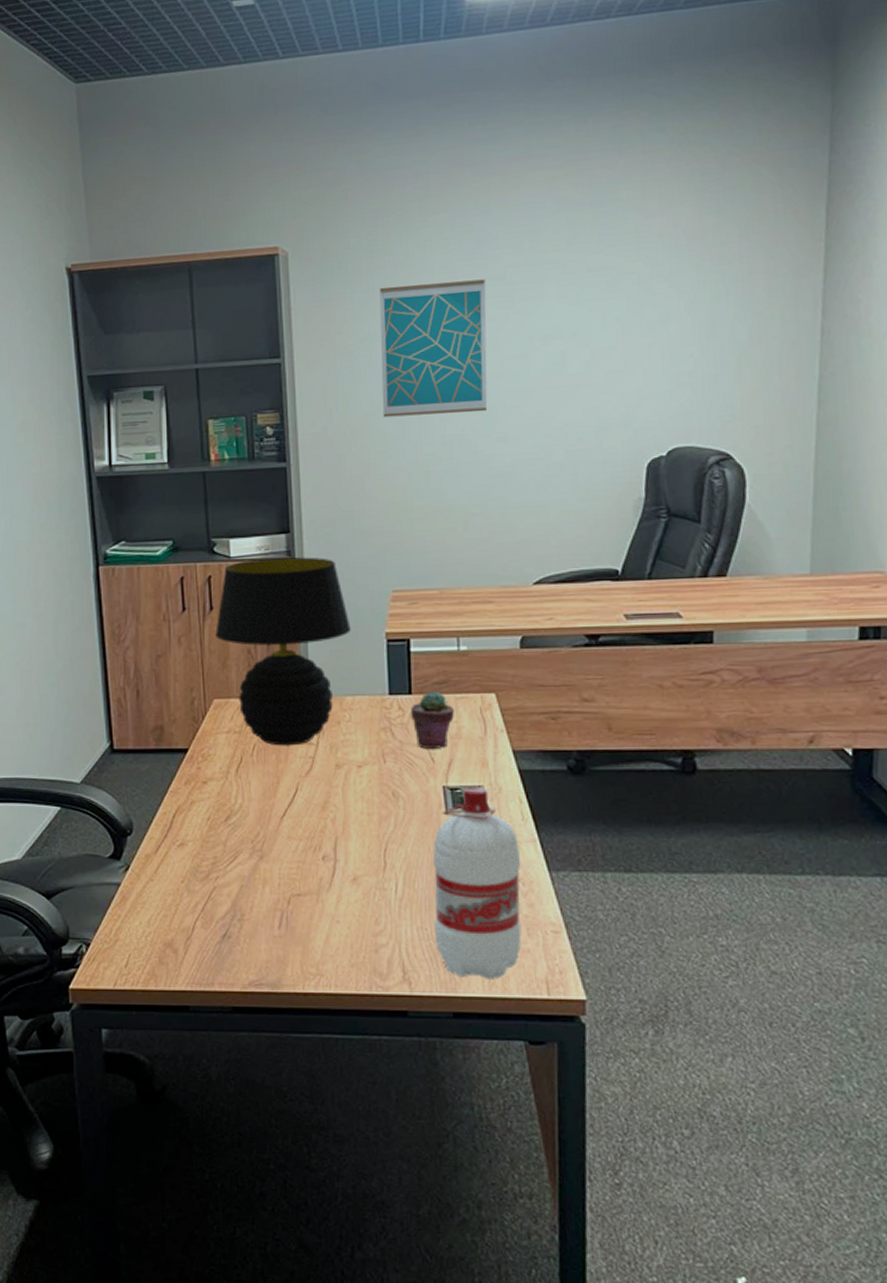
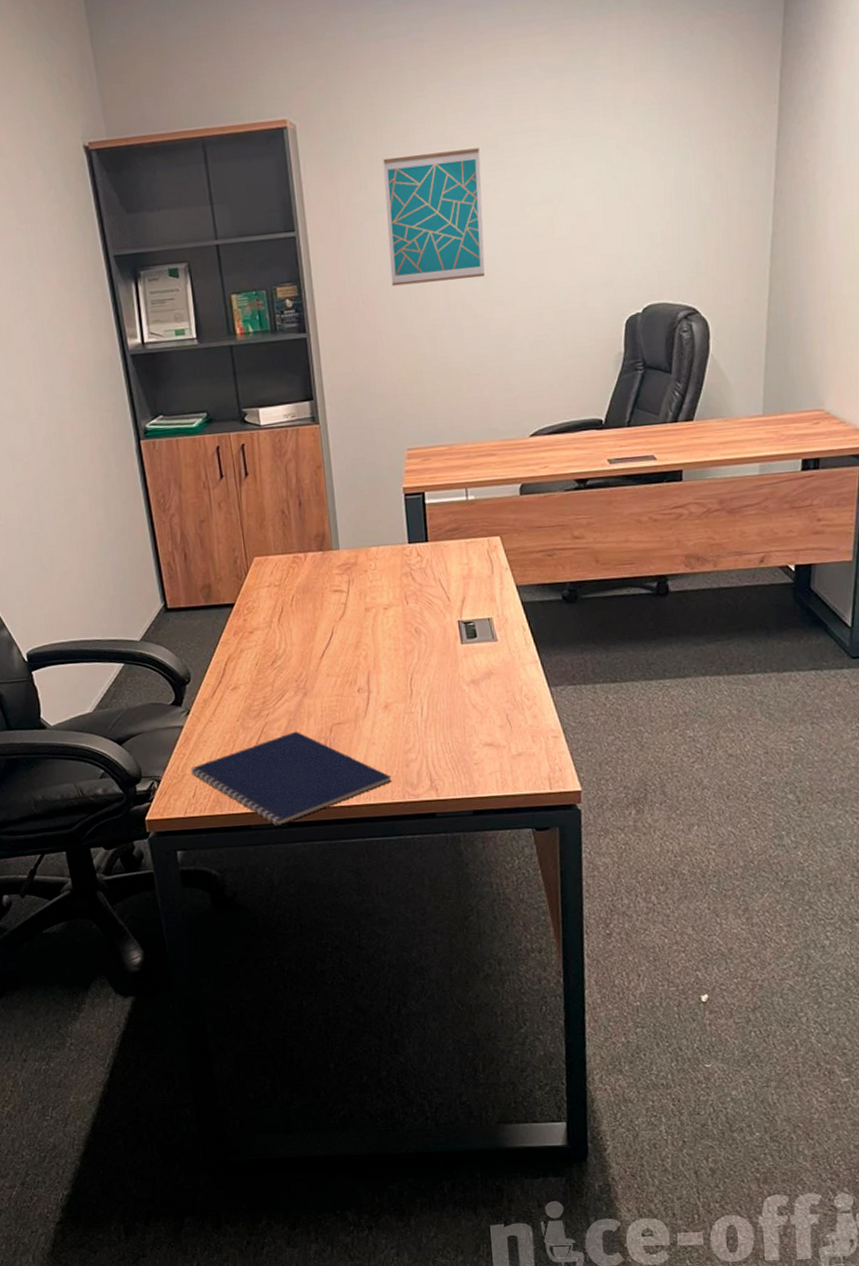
notepad: none [125,899,357,1009] -> present [191,731,392,826]
table lamp: present [215,557,351,746] -> none [251,421,372,596]
potted succulent: present [411,690,454,749] -> none [428,537,465,589]
water bottle: present [432,787,522,980] -> none [451,619,528,781]

